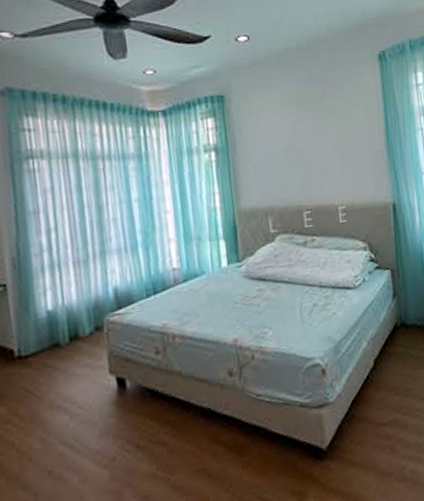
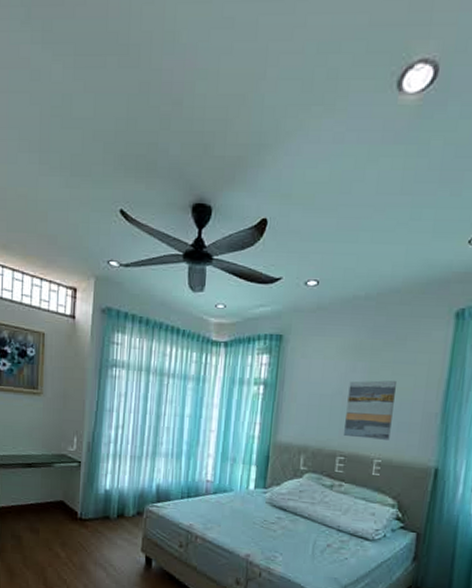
wall art: none [300,127,348,189] -> present [344,380,396,440]

